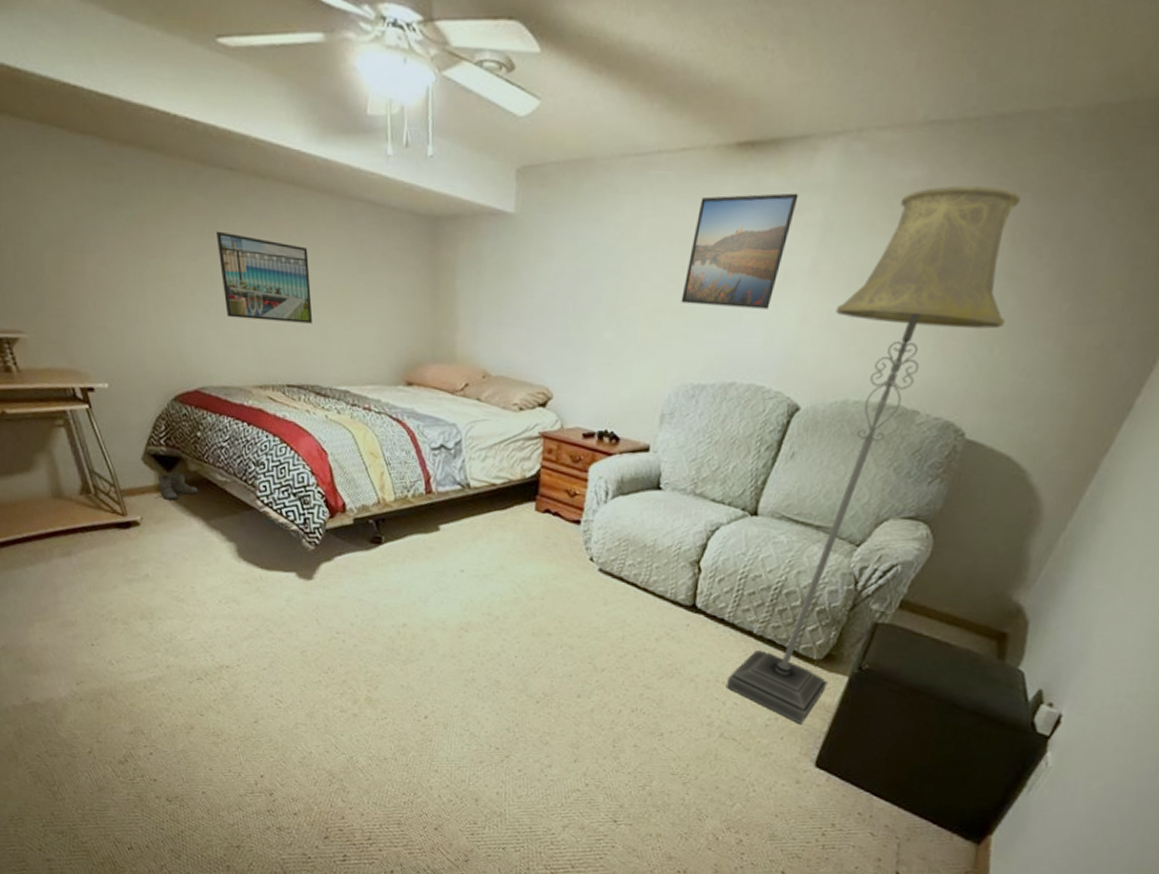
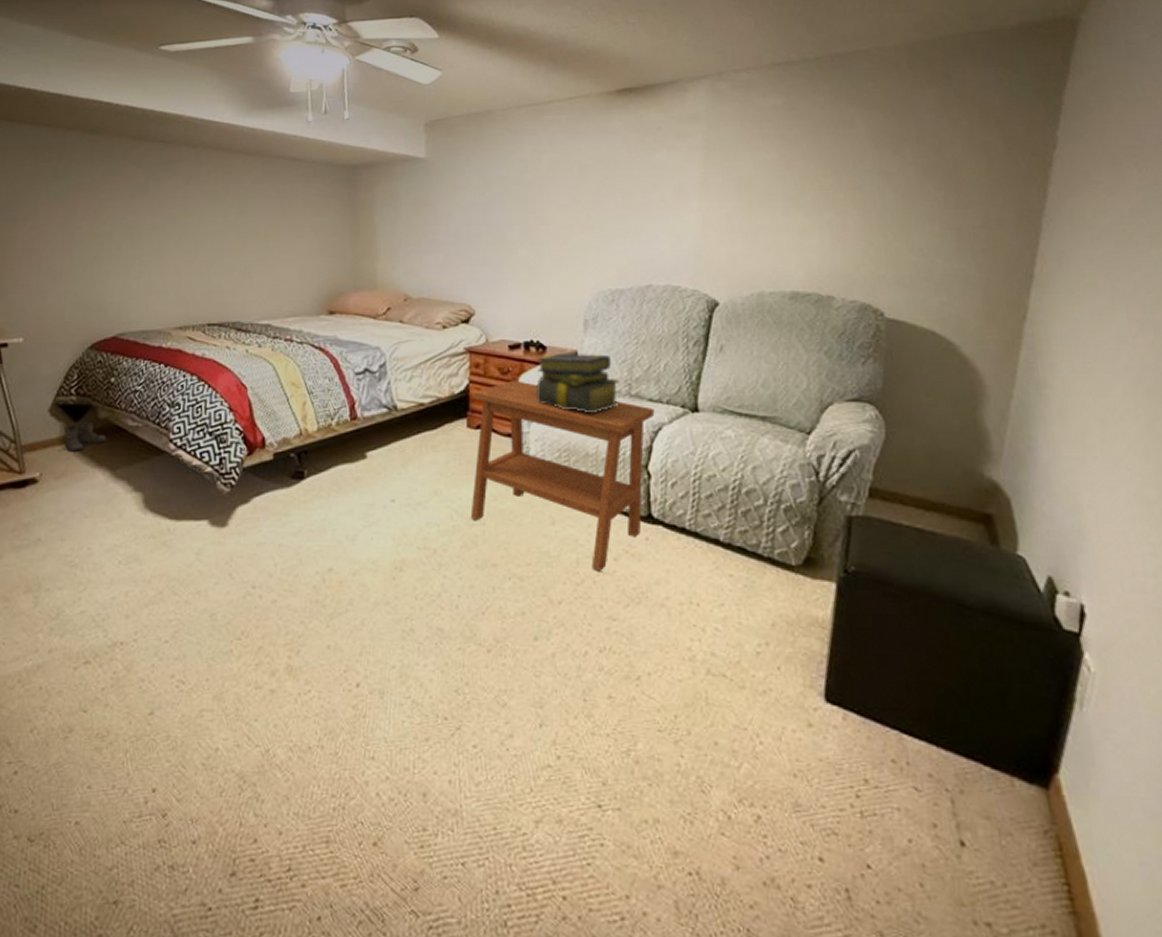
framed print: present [216,231,313,324] -> none [146,192,236,266]
side table: none [531,469,716,648] -> present [470,380,655,571]
stack of books: none [604,446,687,508] -> present [536,352,620,413]
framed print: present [680,193,799,309] -> none [587,124,678,220]
floor lamp: present [725,185,1021,725] -> none [701,107,890,649]

